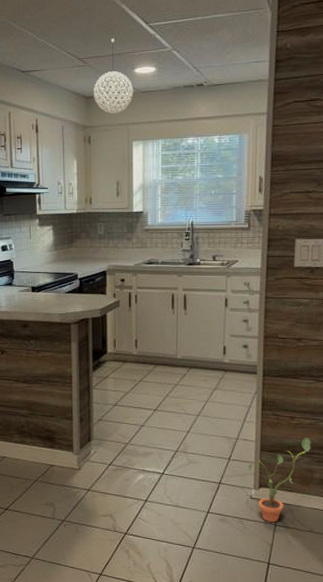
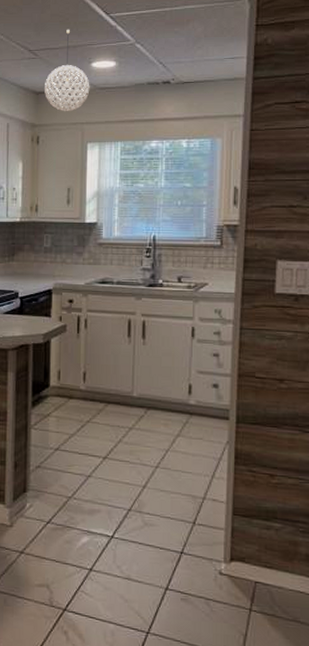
potted plant: present [248,438,311,523] -> none [217,501,295,607]

